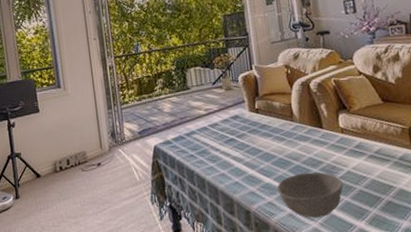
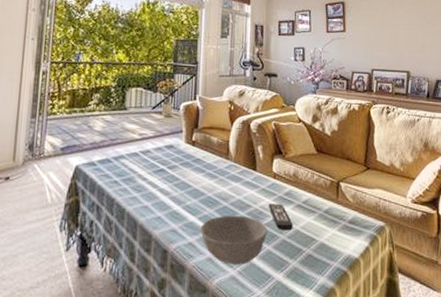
remote control: none [339,156,369,182] -> present [268,203,293,231]

